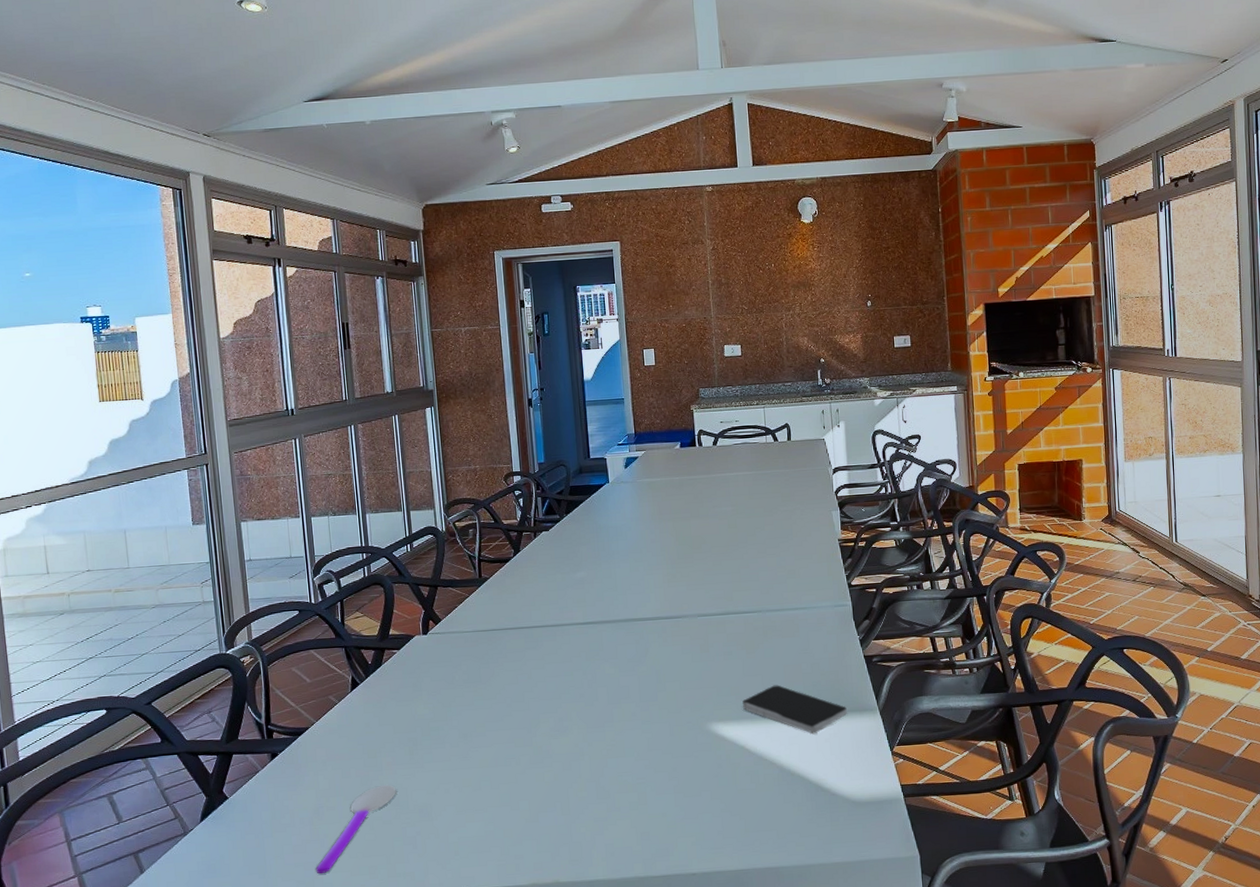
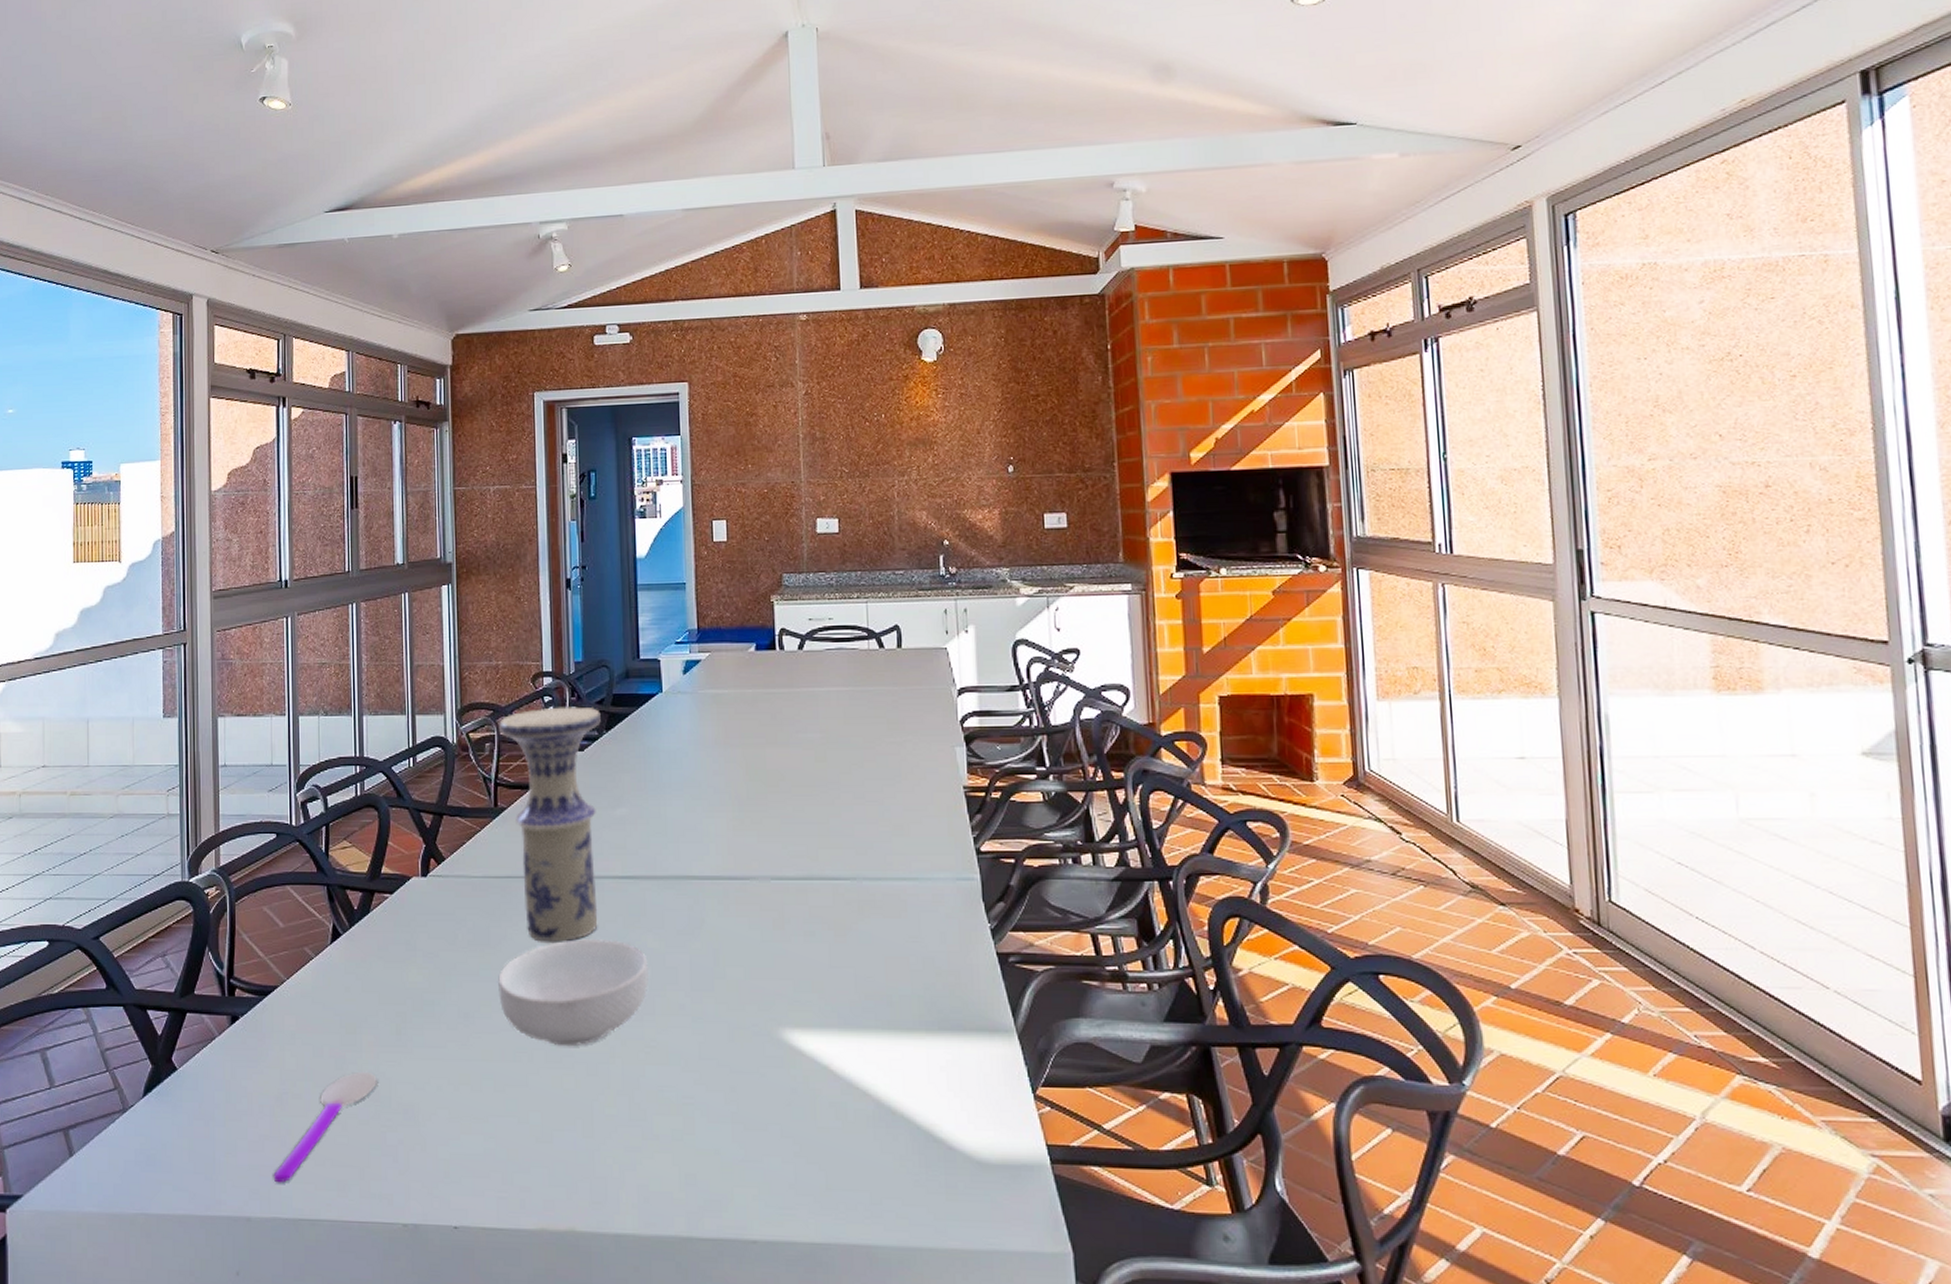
vase: none [479,497,566,676] -> present [499,706,601,942]
cereal bowl: none [489,670,608,751] -> present [498,938,650,1047]
smartphone: present [742,685,848,735] -> none [827,983,973,1059]

